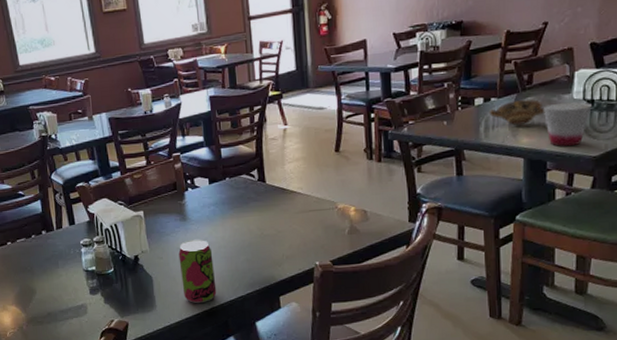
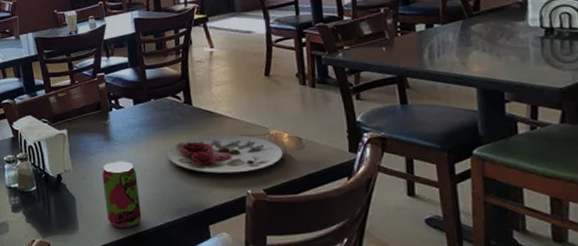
plate: none [241,210,350,248] -> present [167,135,284,173]
bowl: present [488,99,545,125] -> none [432,26,498,53]
cup: present [542,101,592,147] -> none [494,29,552,77]

